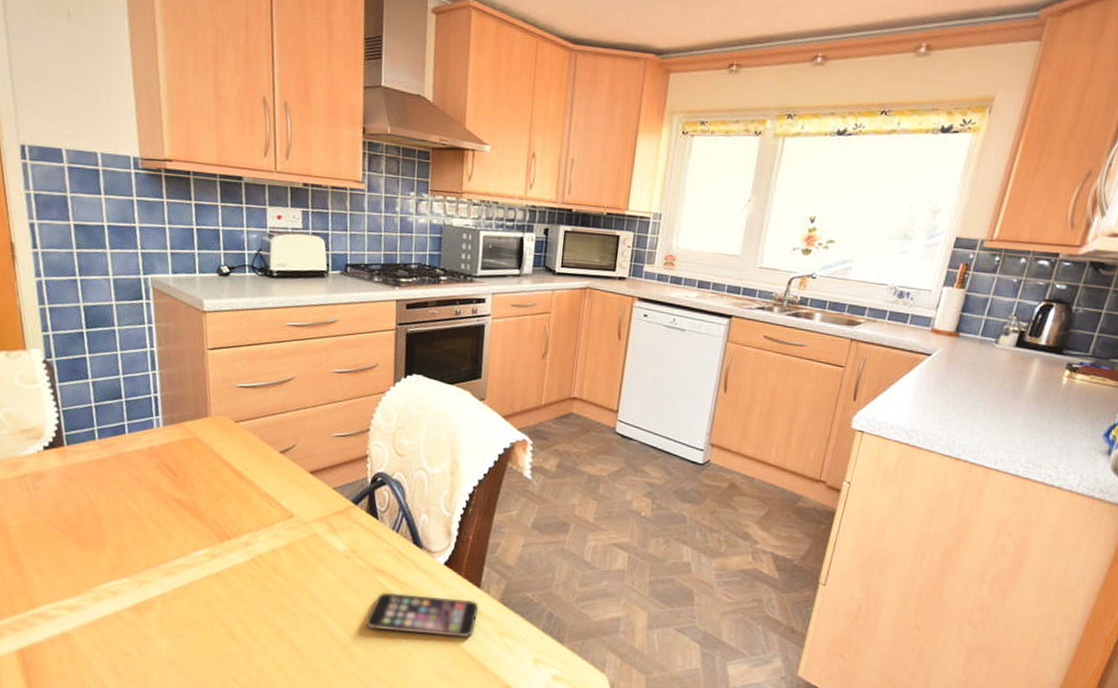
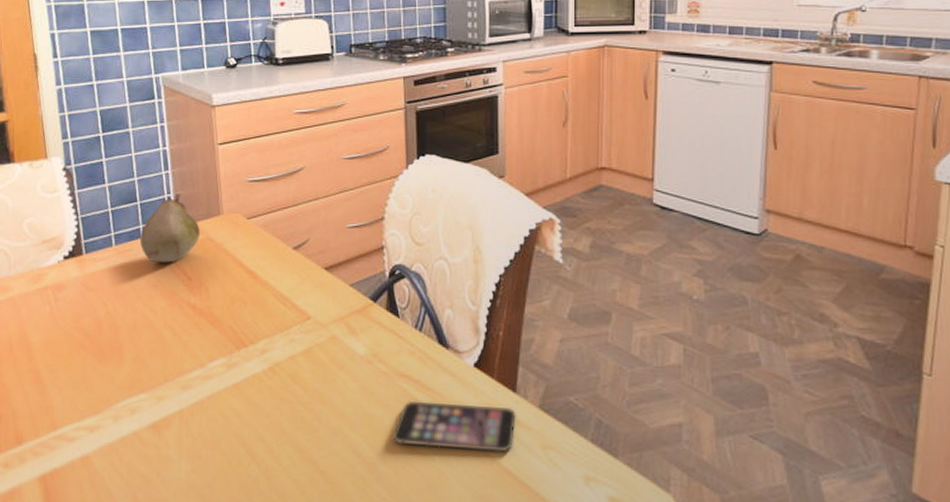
fruit: none [124,393,188,459] -> present [140,193,201,263]

